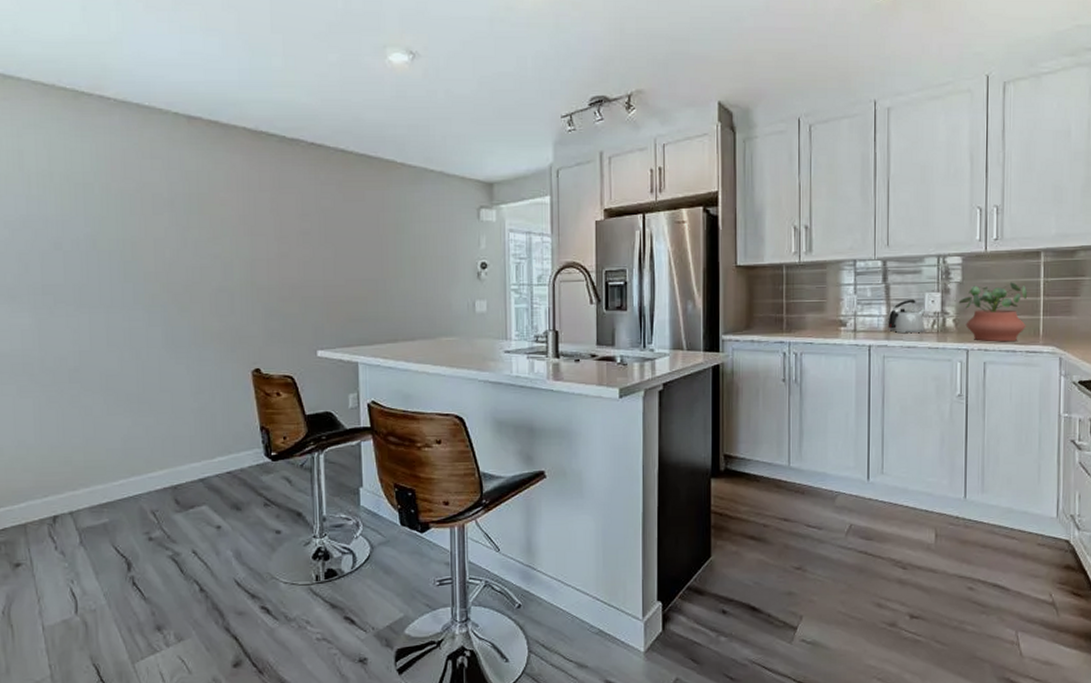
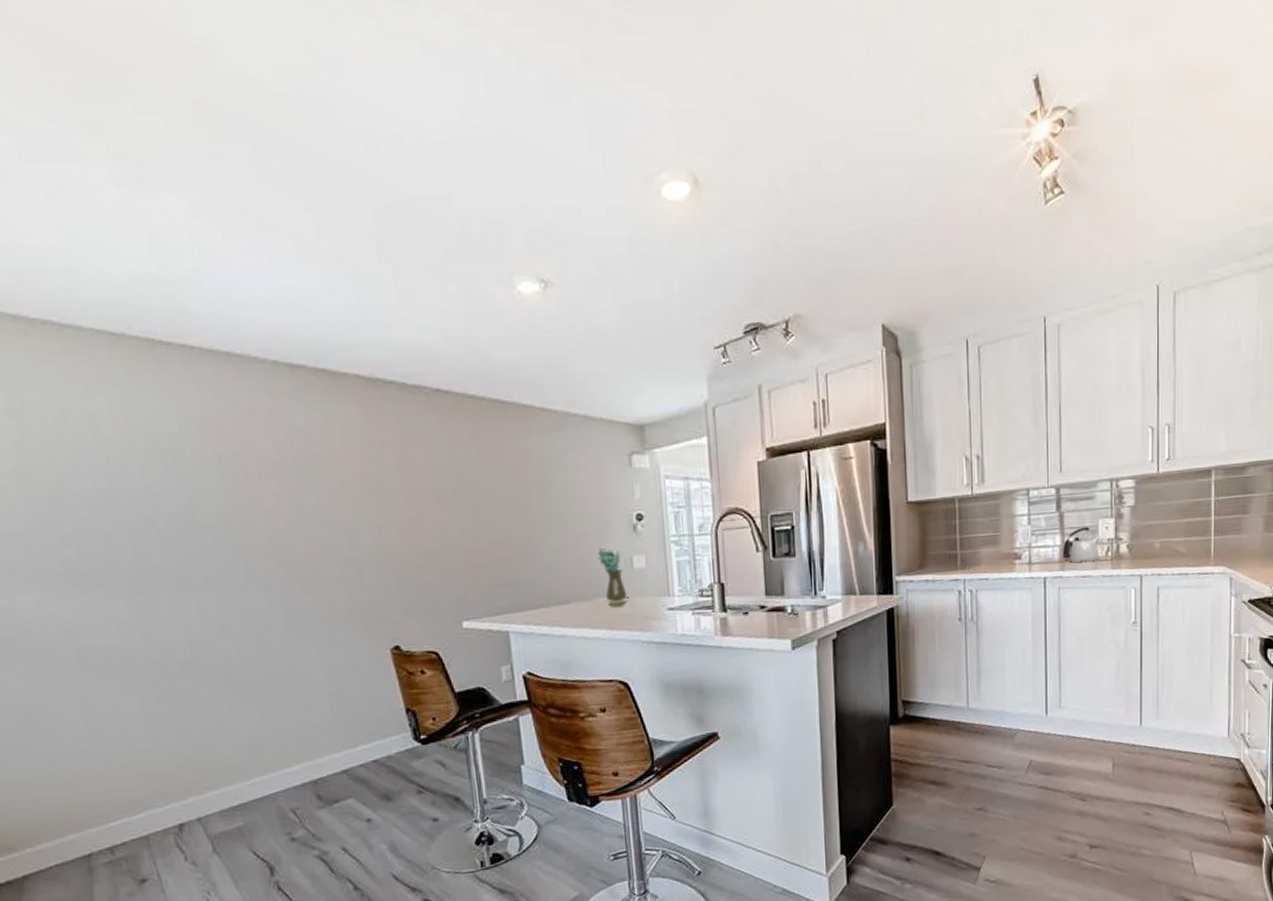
vase: none [443,291,468,348] -> present [597,547,628,609]
potted plant: present [958,282,1028,342] -> none [1131,503,1199,566]

